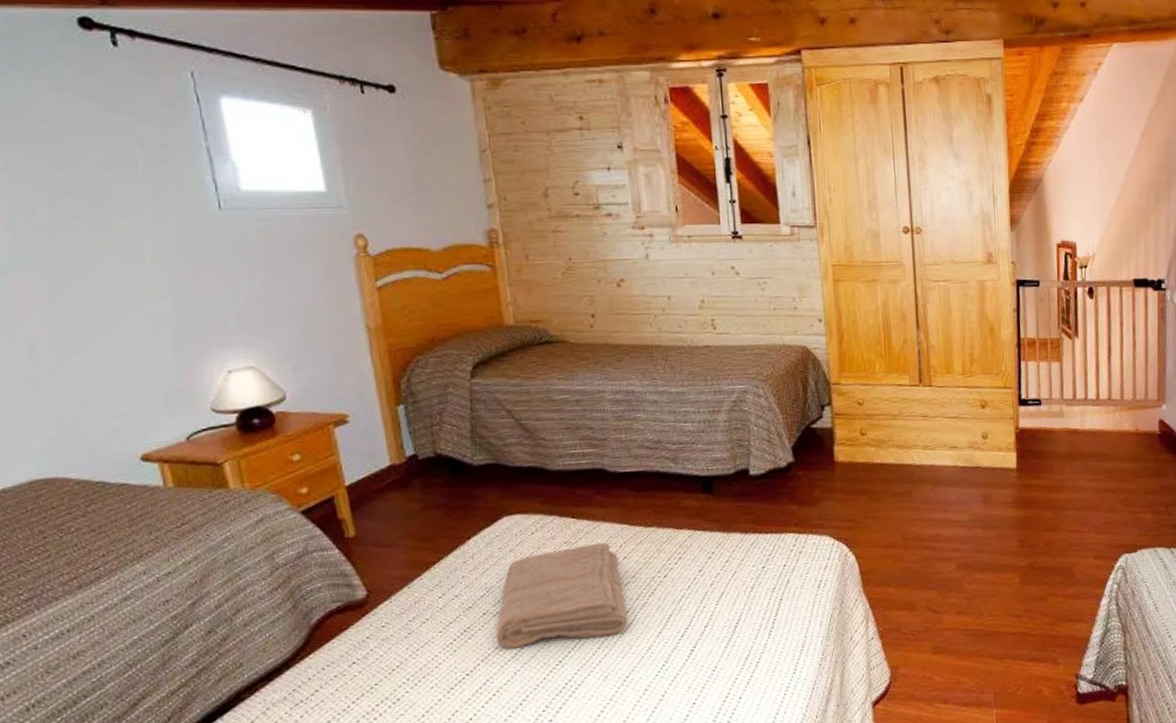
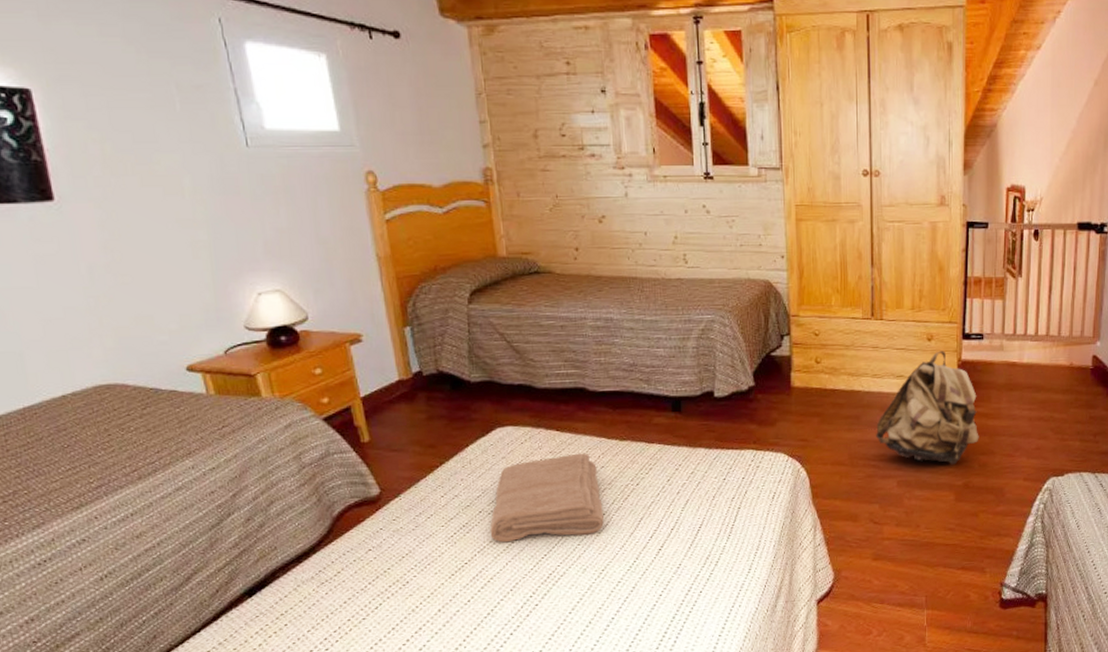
backpack: none [930,418,1043,544] -> present [876,351,979,465]

